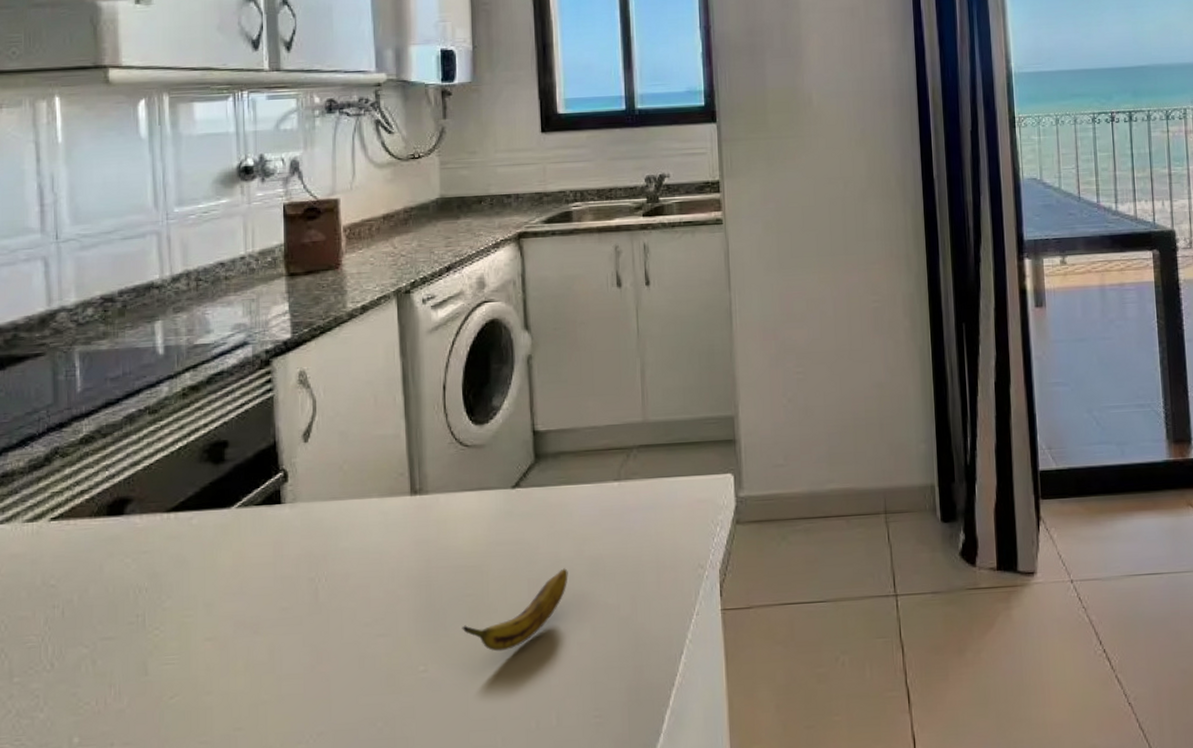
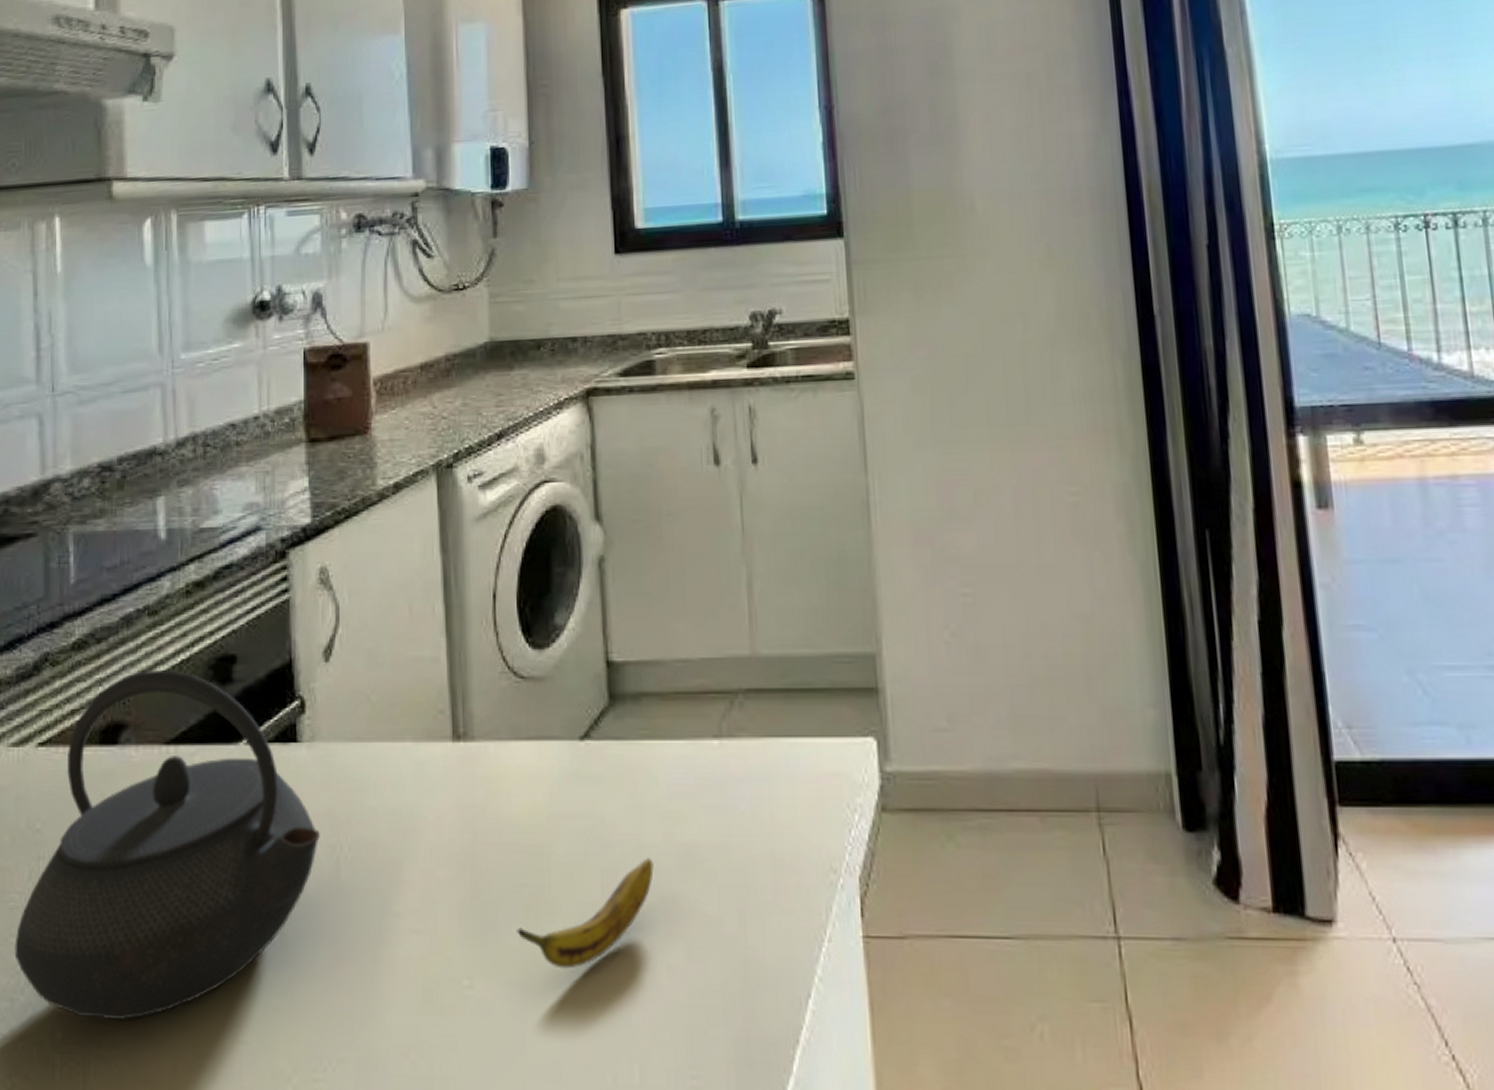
kettle: none [33,455,301,725] -> present [14,670,320,1020]

